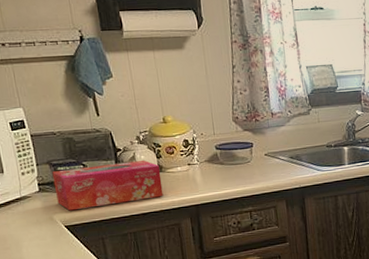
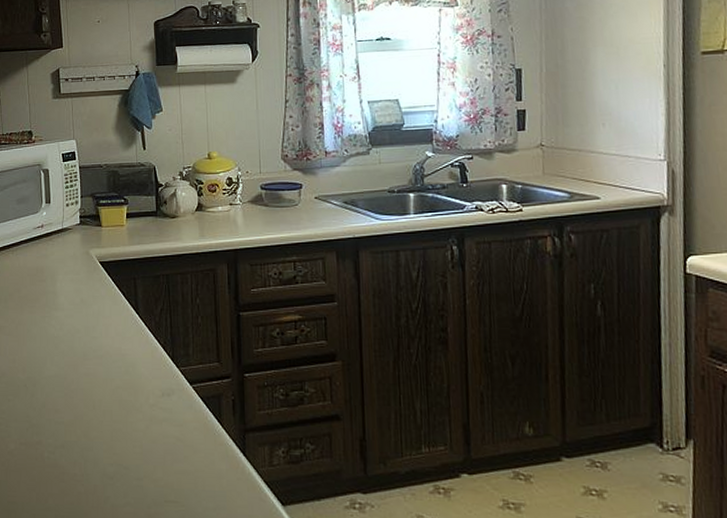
tissue box: present [52,160,164,211] -> none [94,198,201,246]

